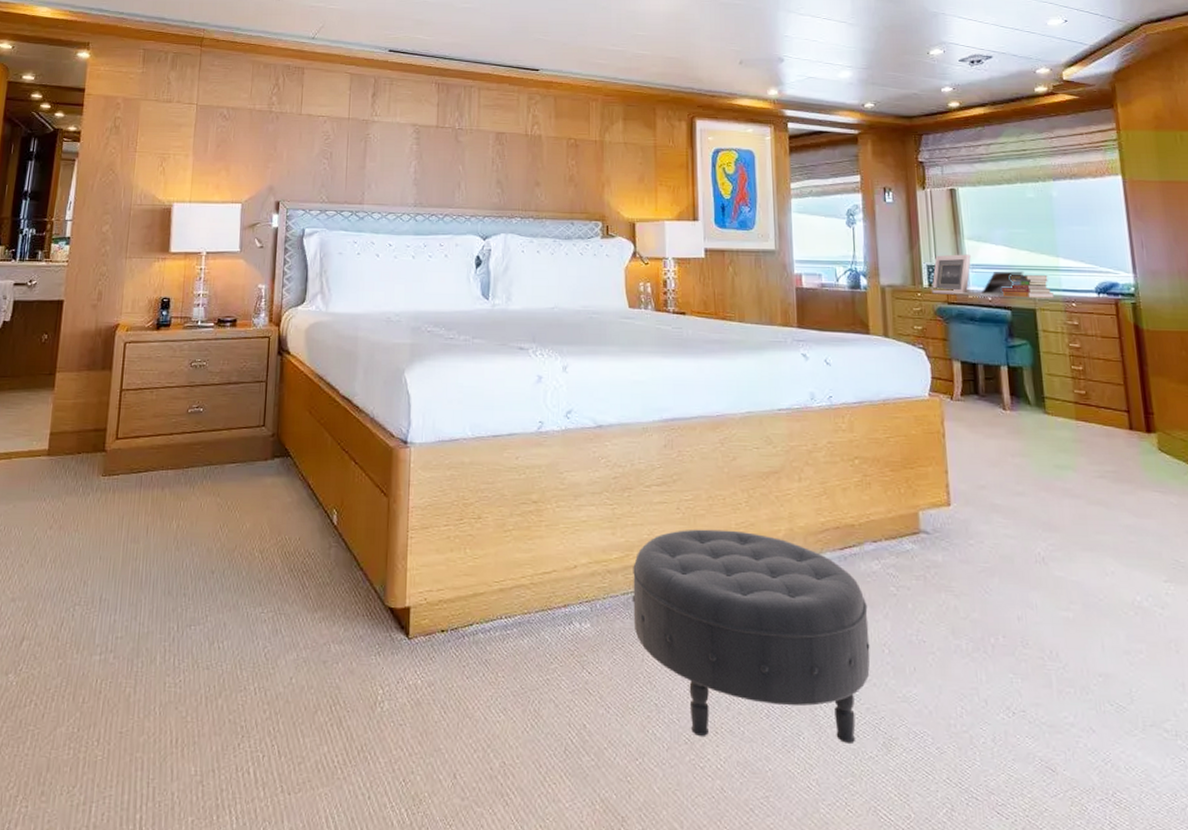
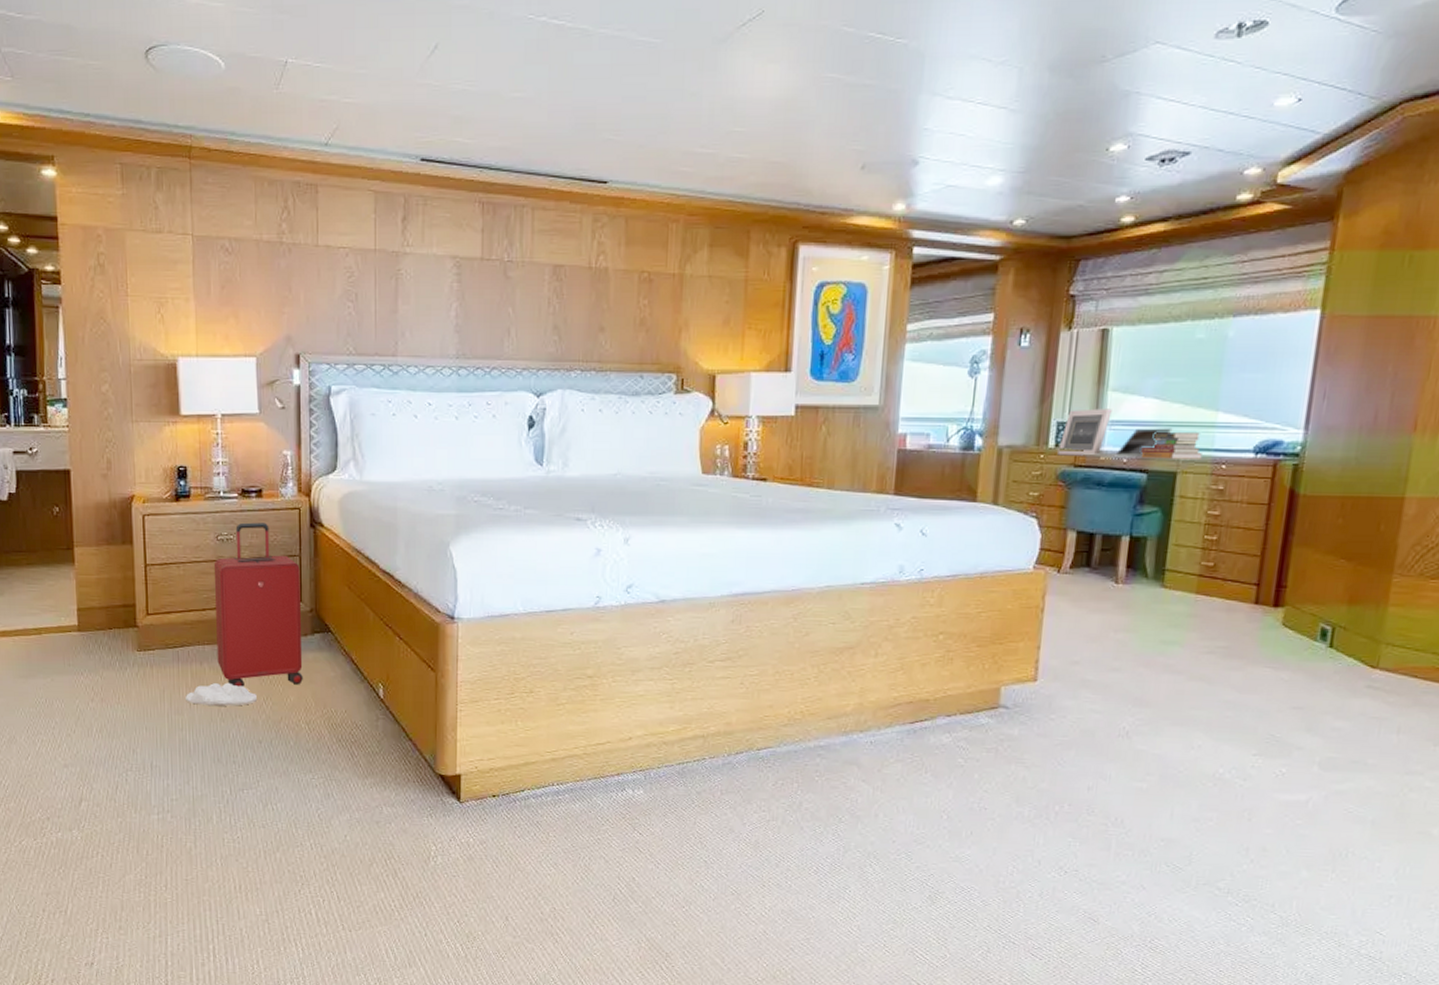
slippers: none [143,508,214,534] -> present [186,682,257,706]
suitcase: none [179,350,266,513] -> present [213,522,303,687]
ottoman: present [632,529,871,743] -> none [687,703,932,896]

